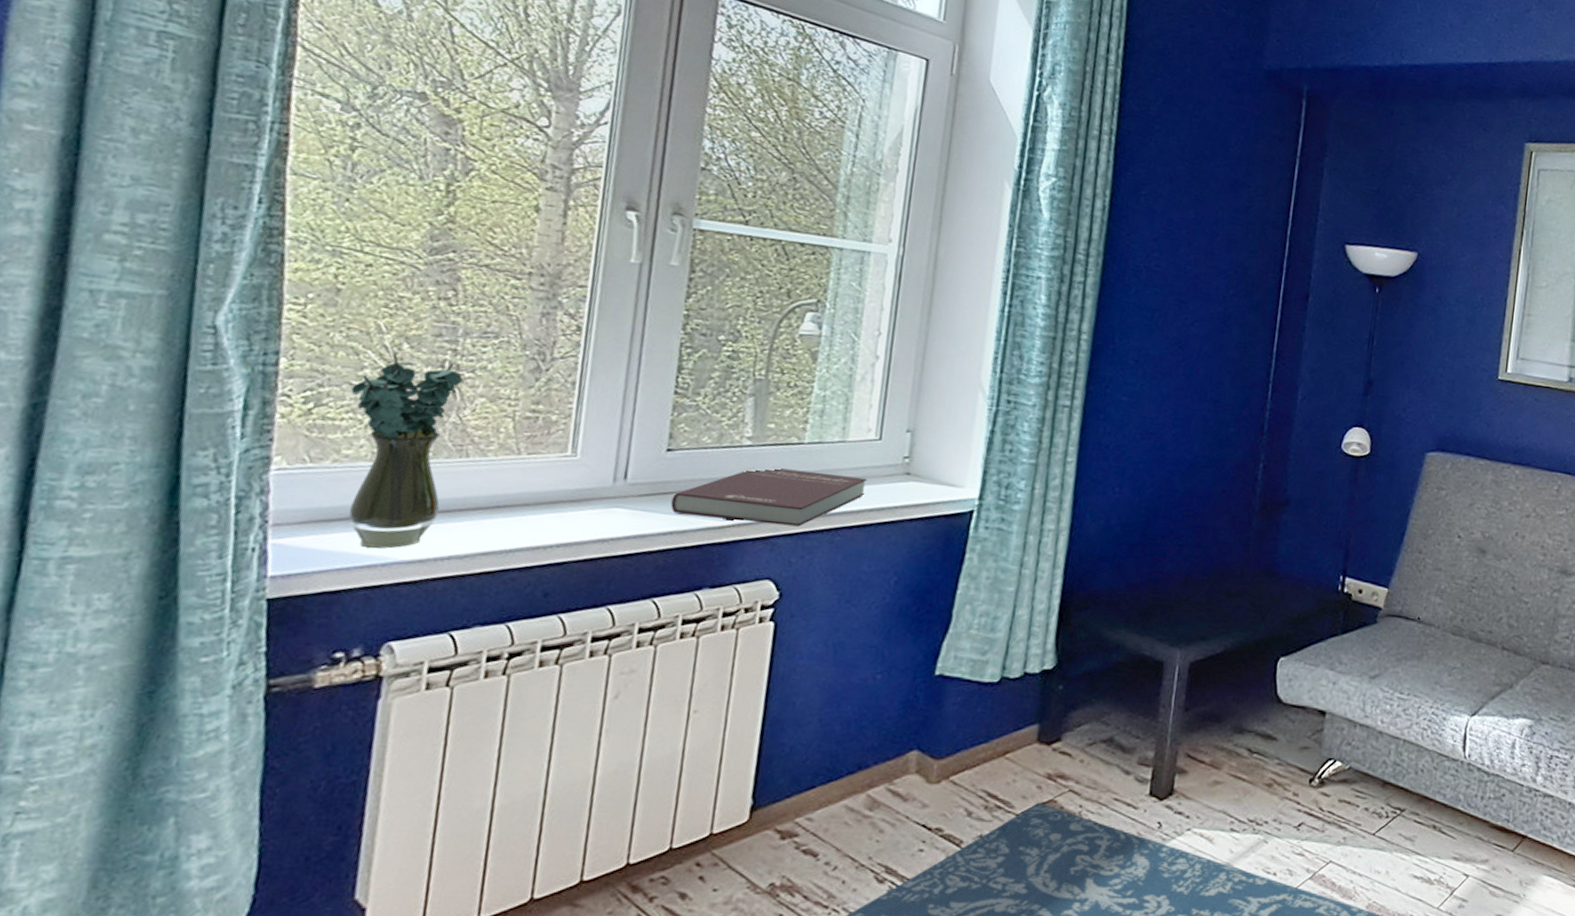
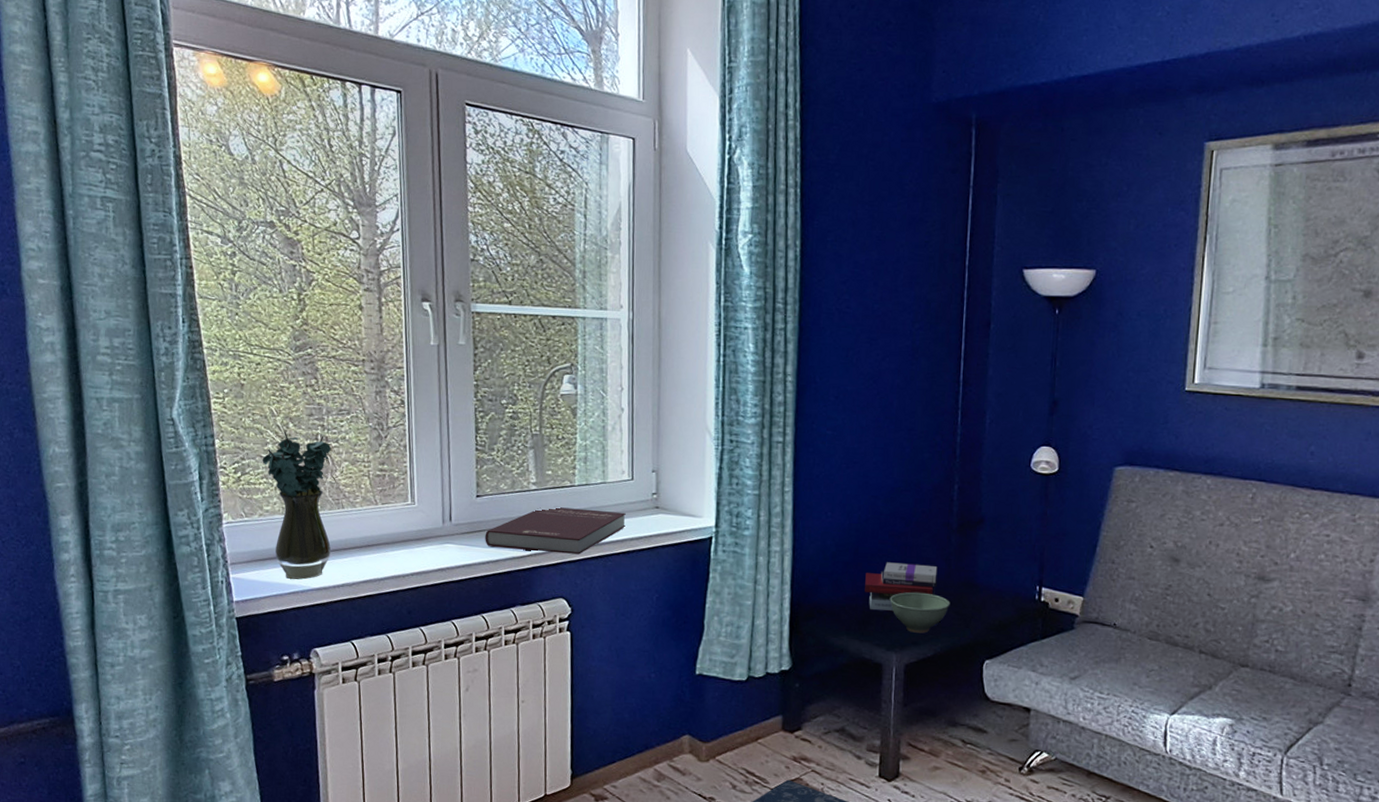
books: none [1150,545,1235,602] -> present [865,562,938,612]
bowl: none [1178,579,1246,627] -> present [890,591,950,634]

